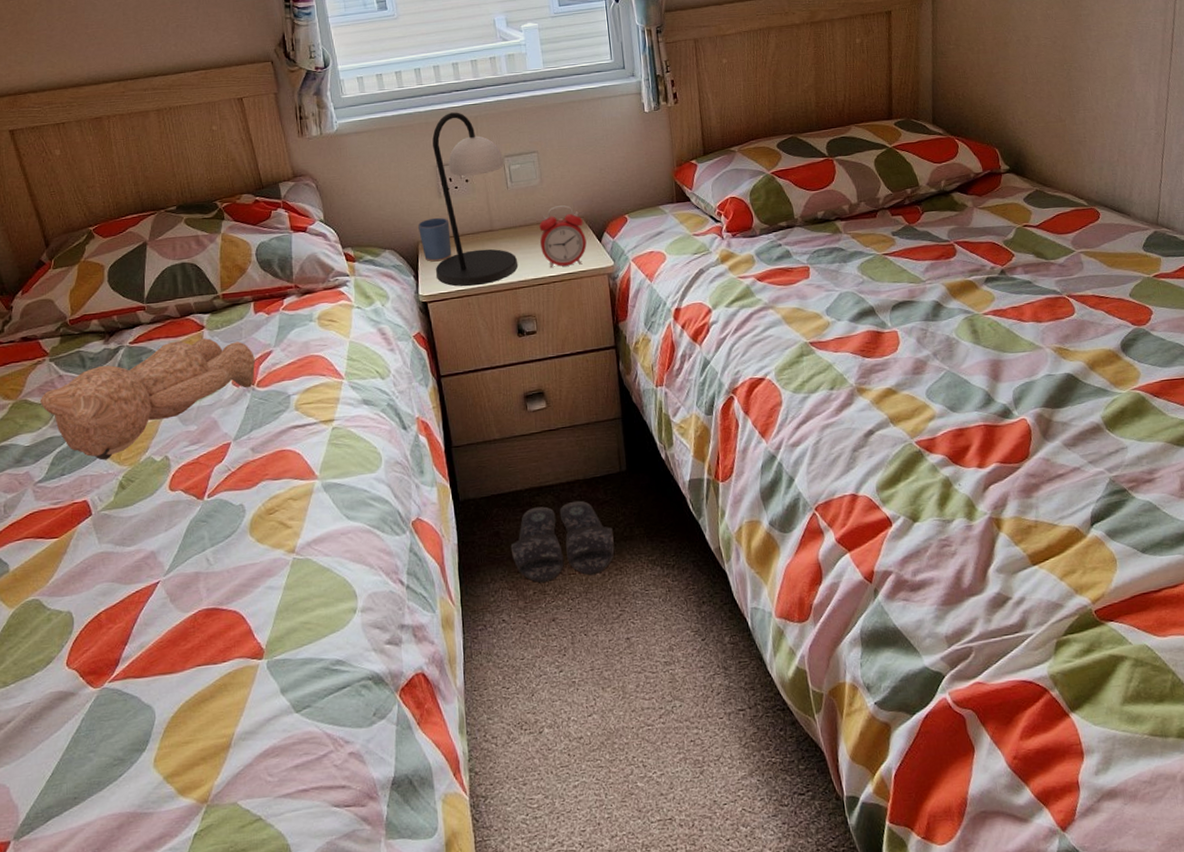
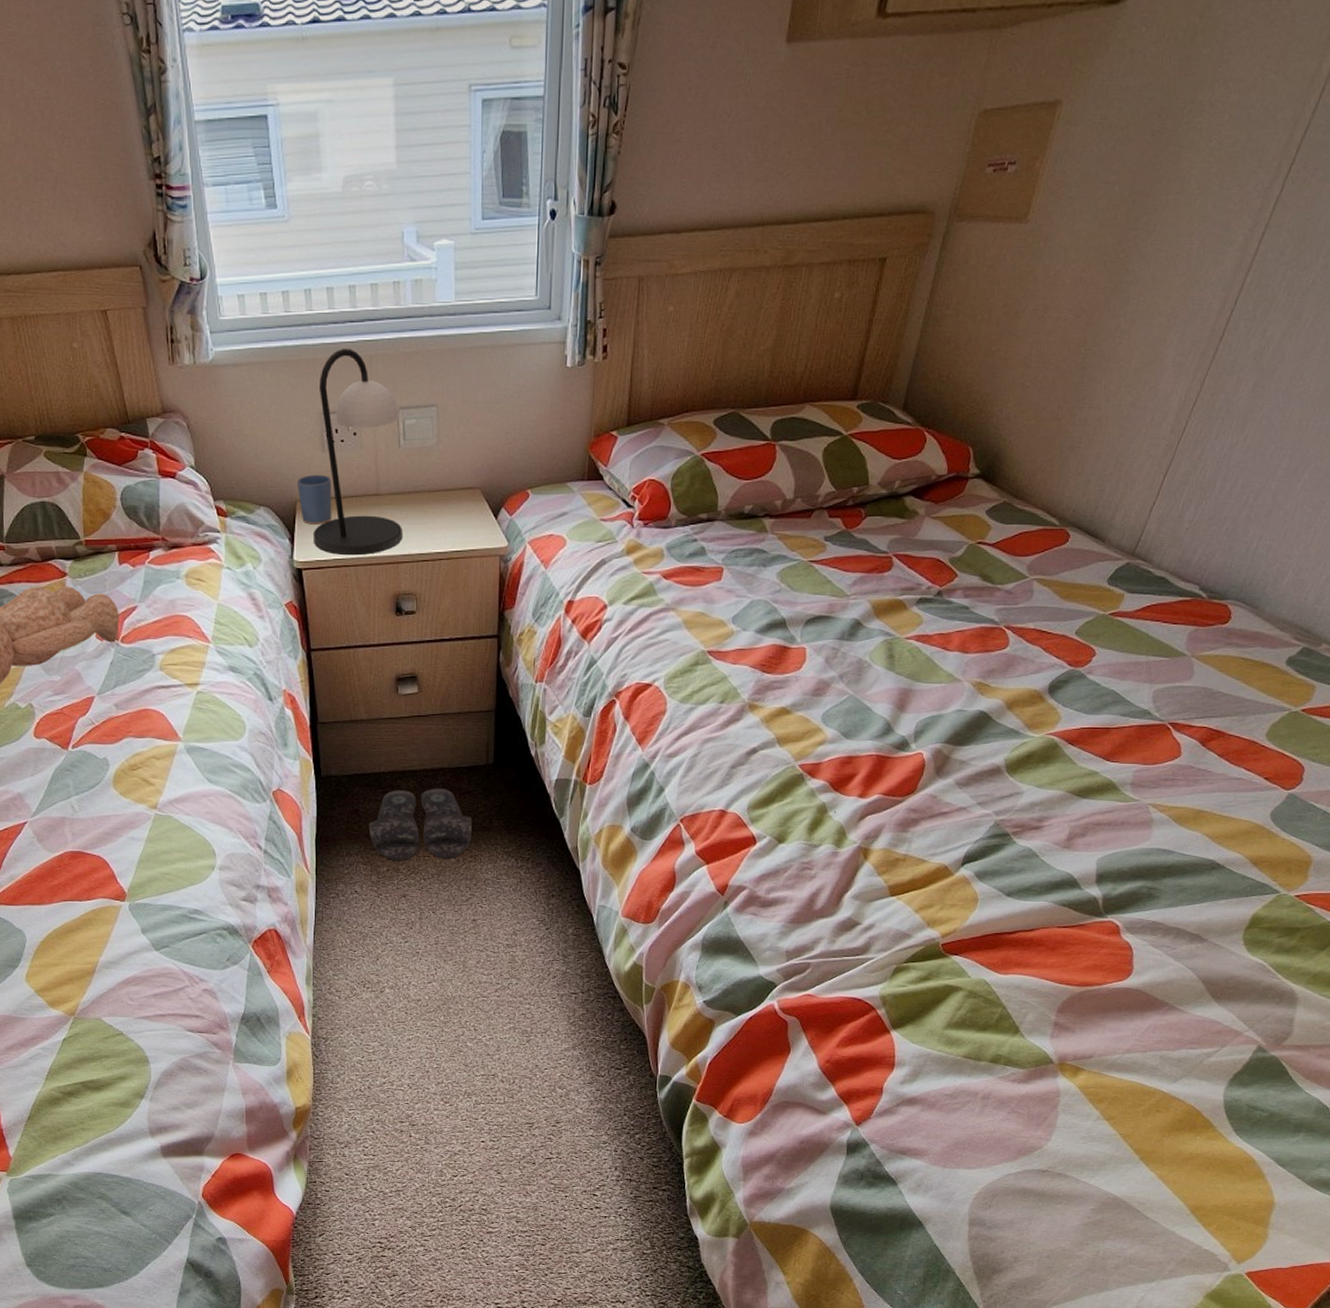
alarm clock: present [539,205,587,269] -> none [429,472,481,544]

